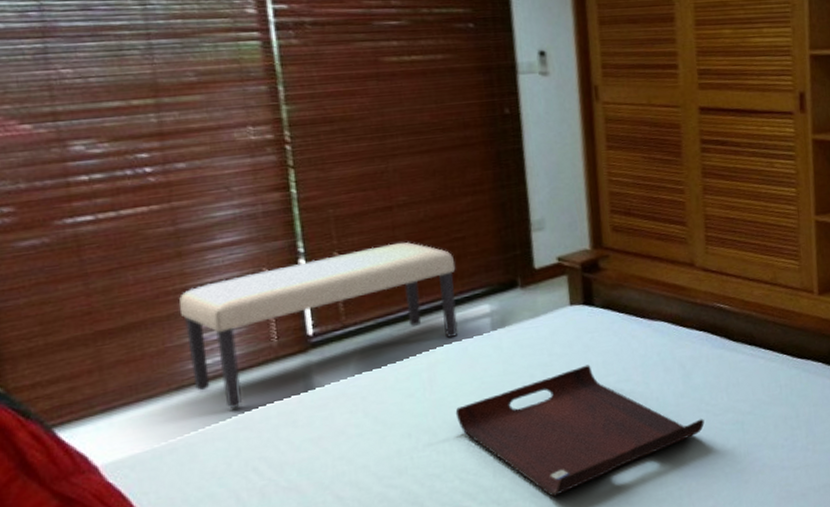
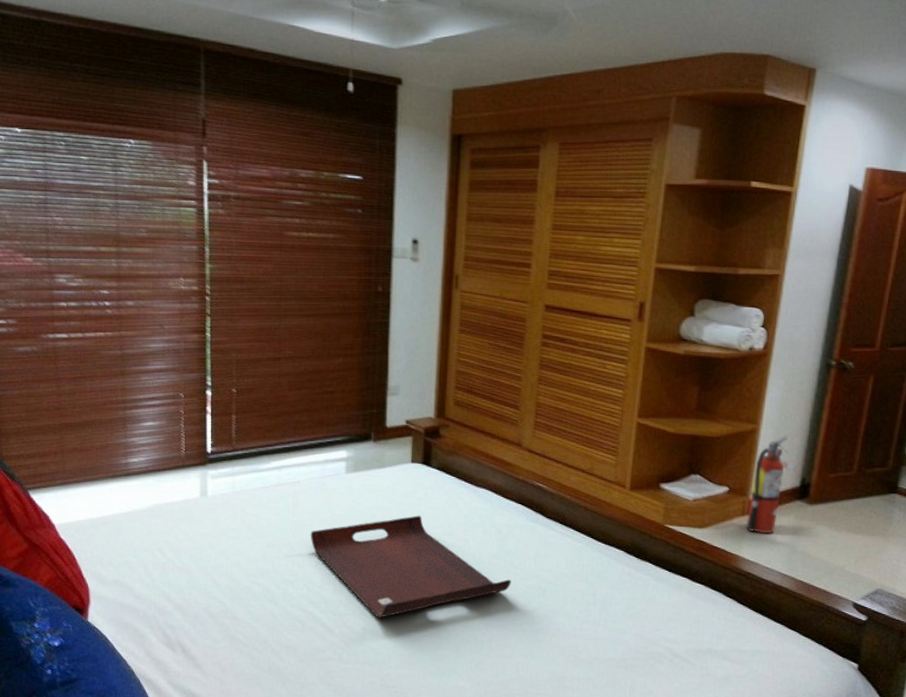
bench: present [179,241,458,409] -> none [119,388,324,499]

